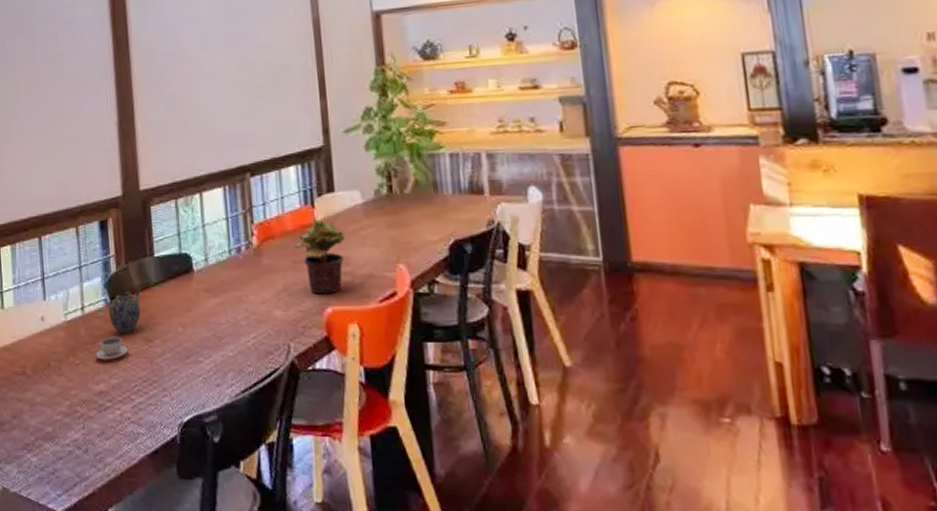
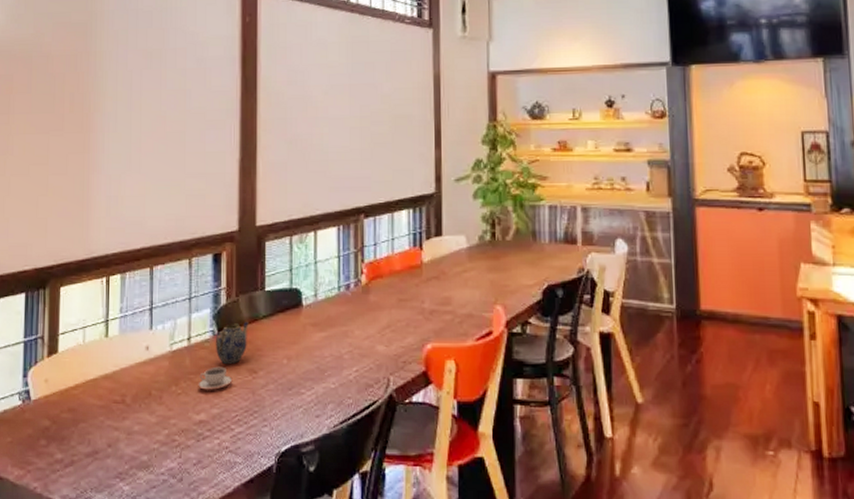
potted plant: present [294,220,346,295] -> none [401,262,450,332]

